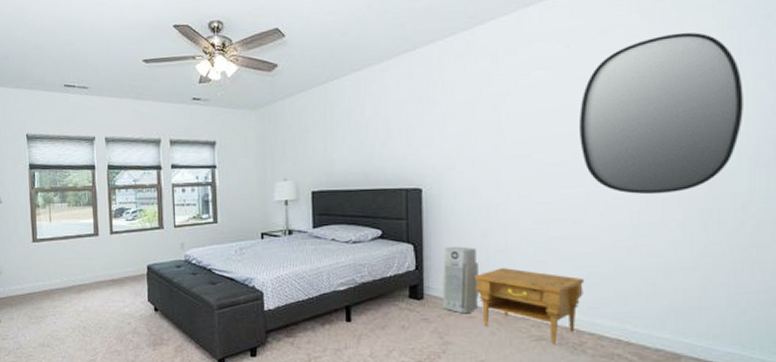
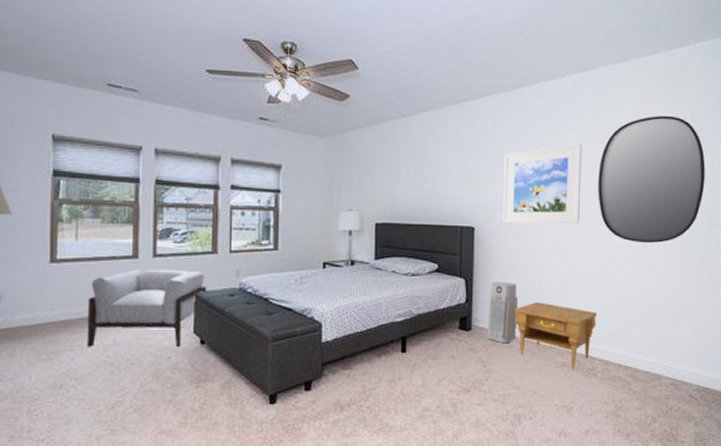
armchair: none [62,245,157,313] -> present [87,270,207,347]
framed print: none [454,83,556,182] -> present [503,144,582,224]

